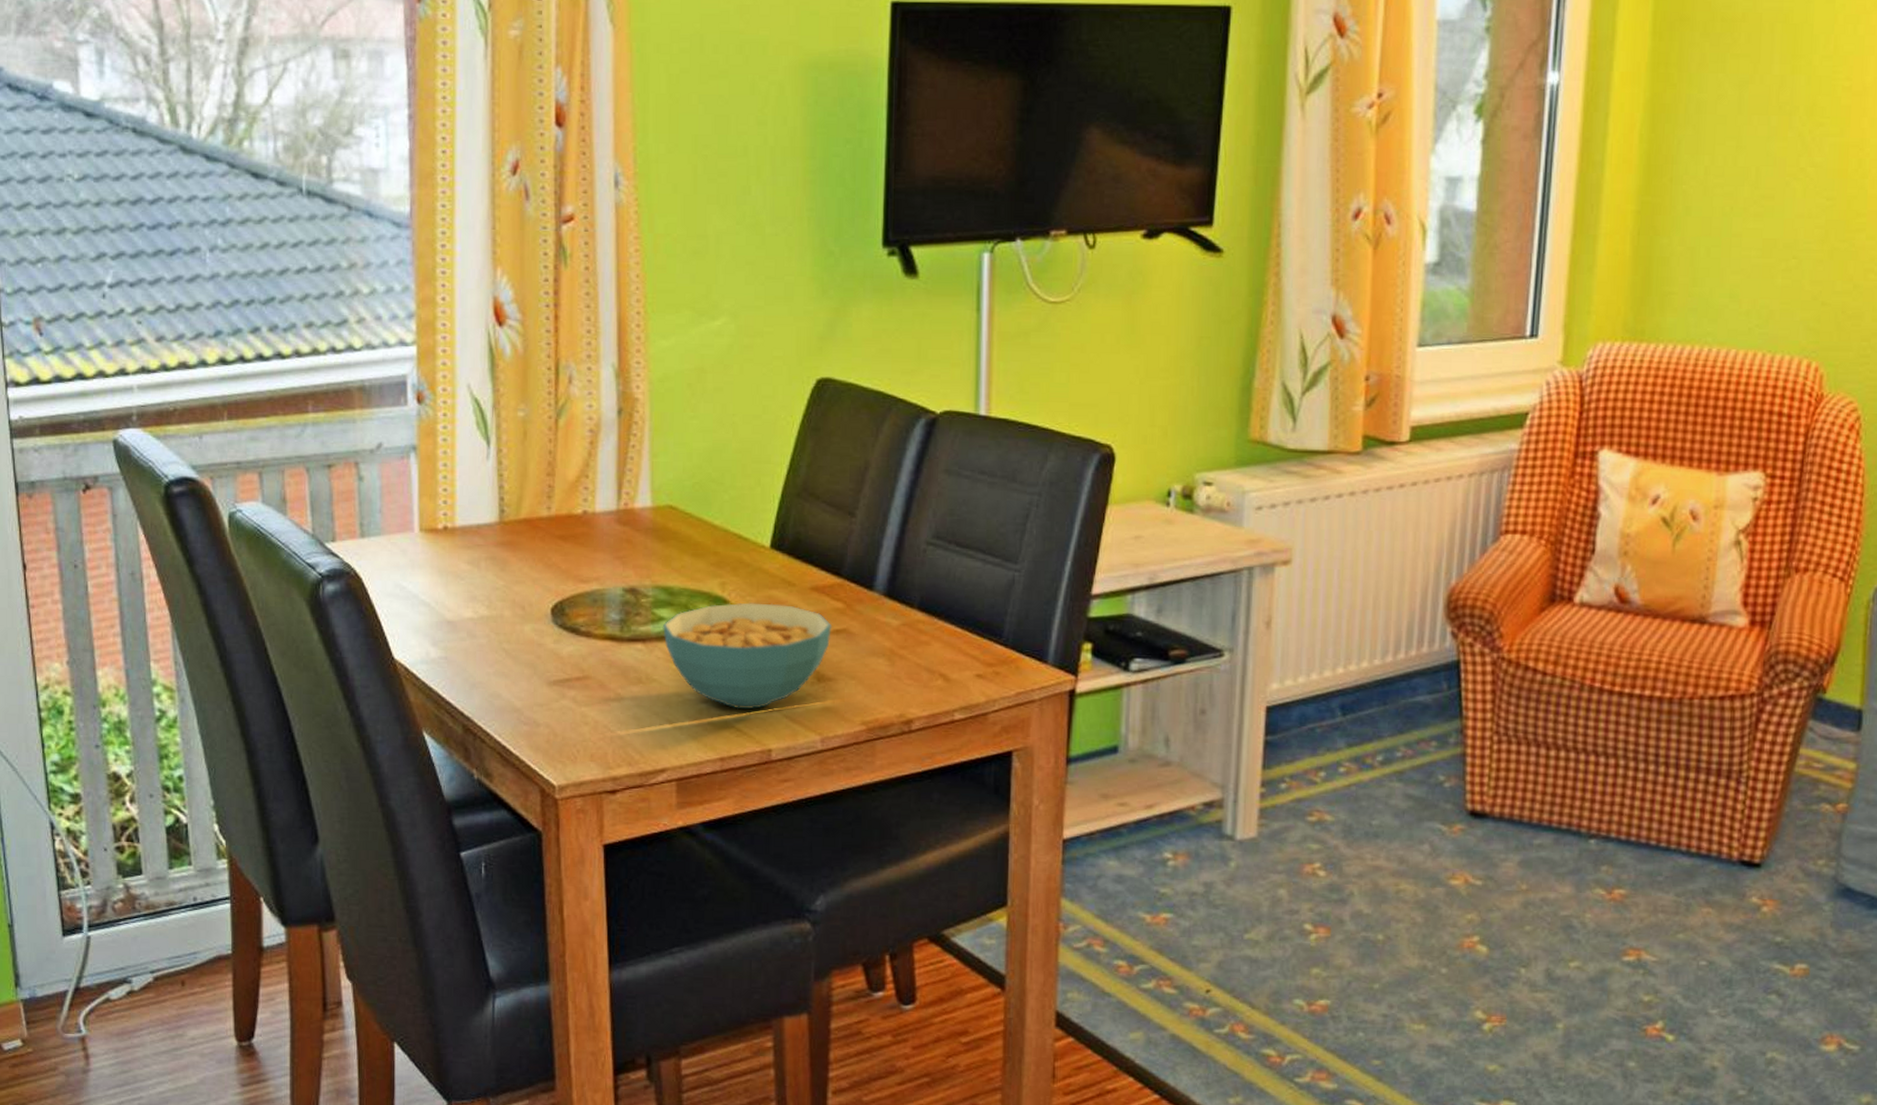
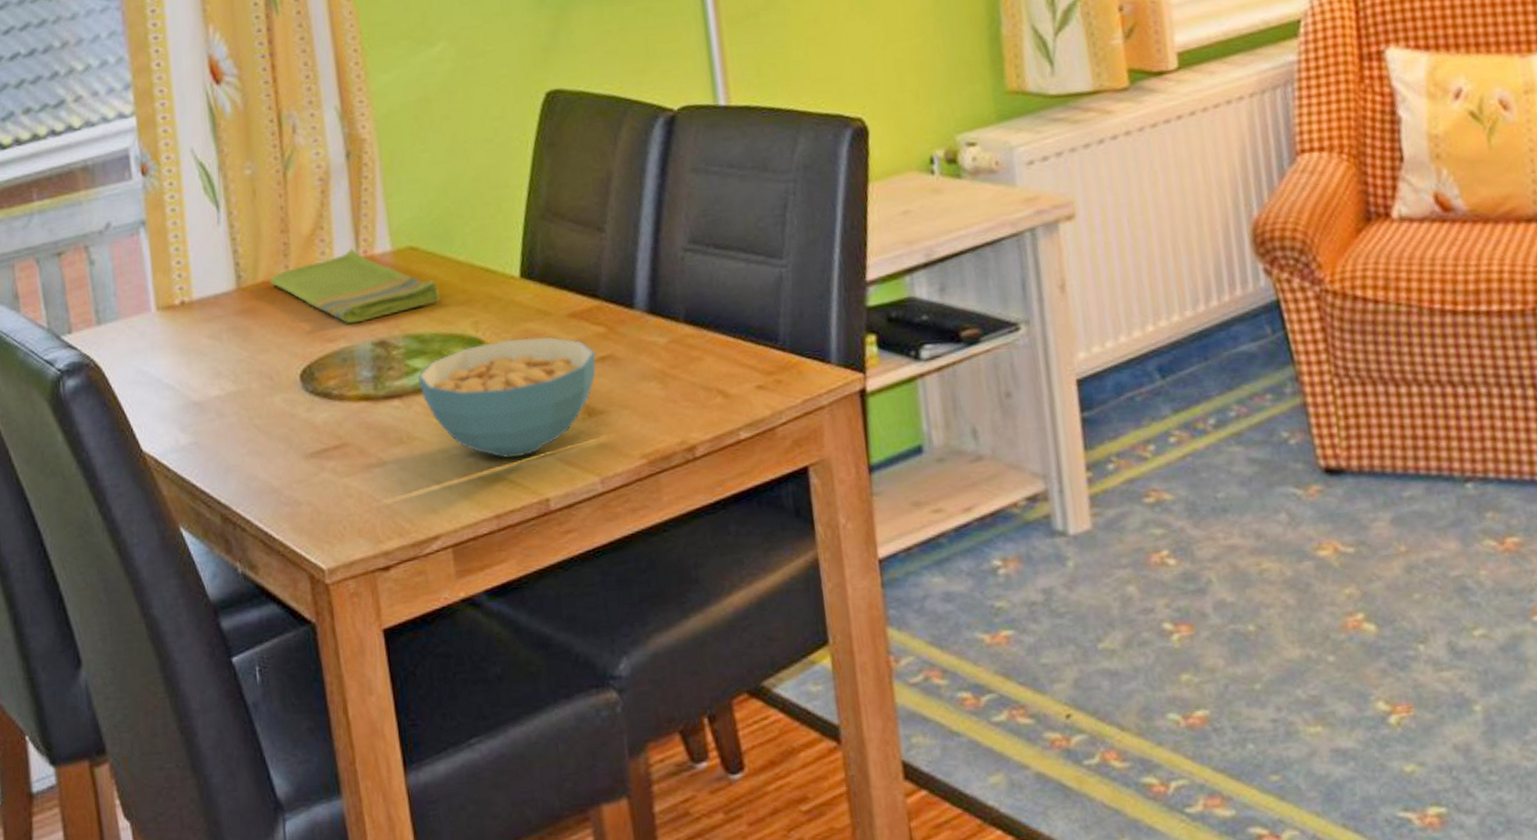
dish towel: none [531,499,692,569] -> present [269,248,440,324]

